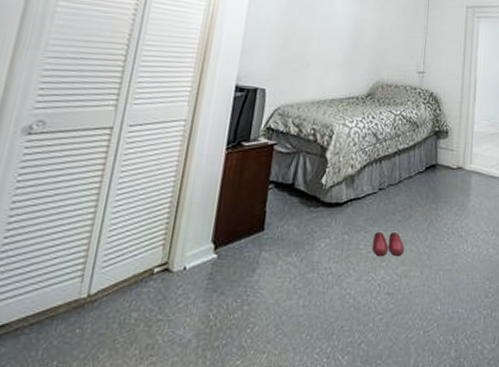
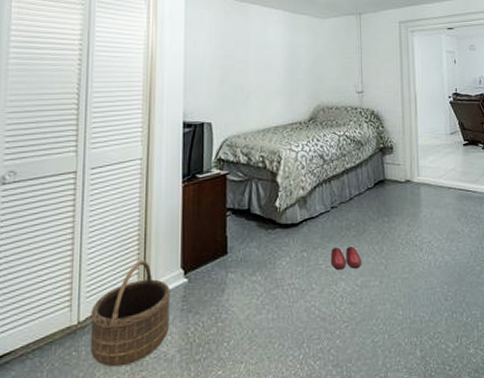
basket: none [97,230,197,350] -> present [90,260,170,367]

